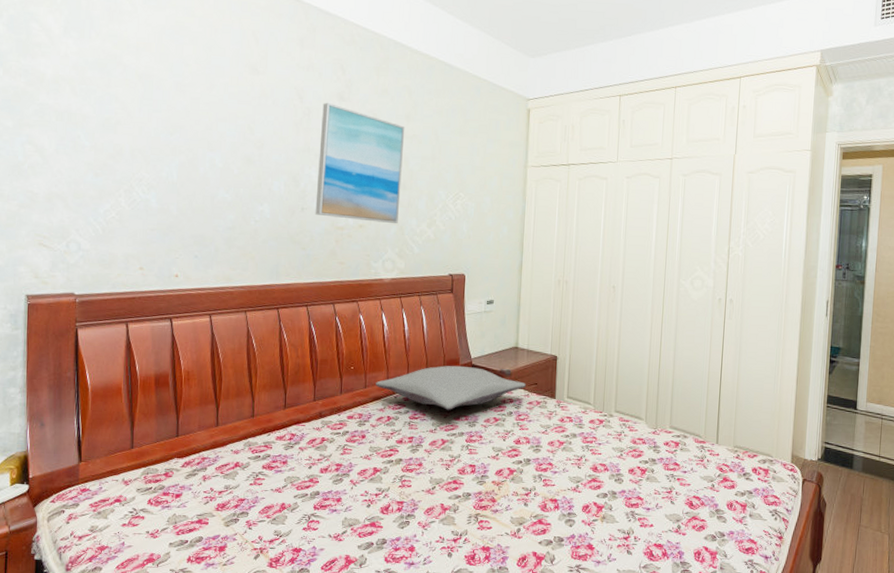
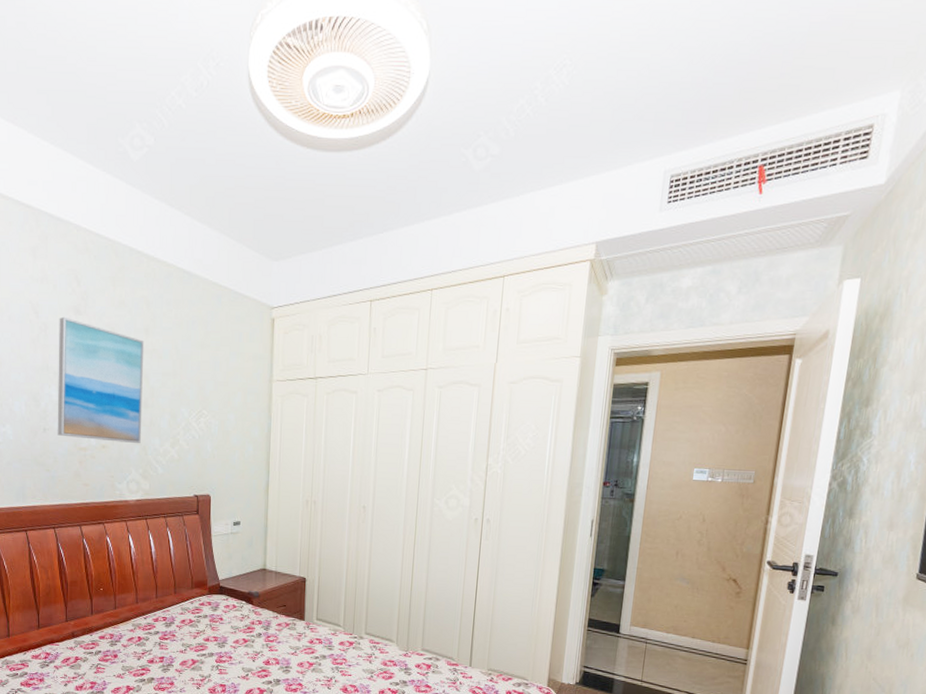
pillow: present [376,365,526,410] -> none [125,587,274,631]

